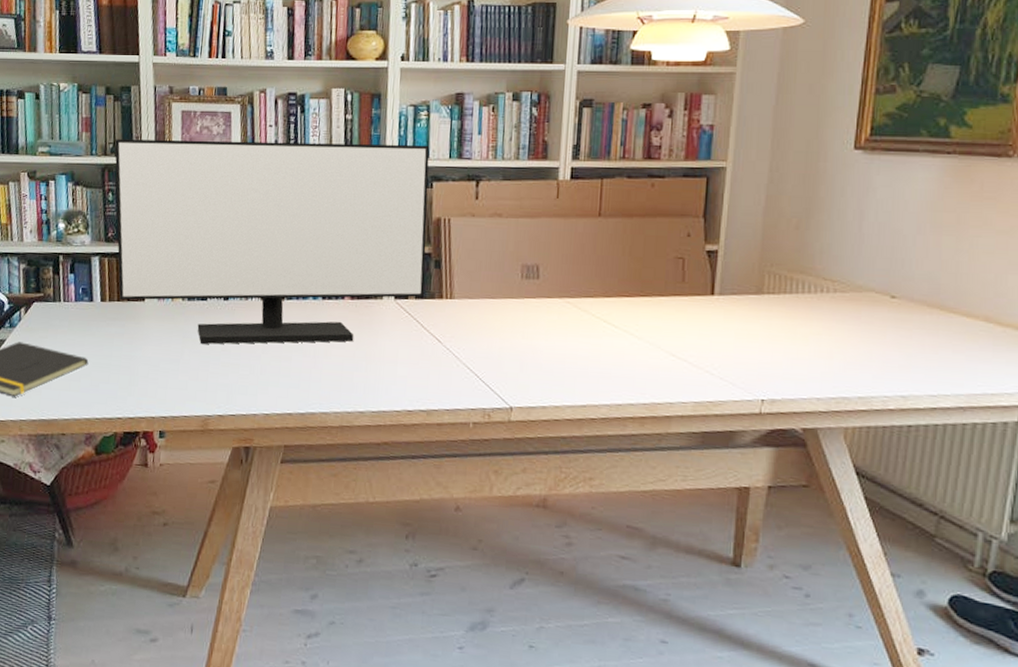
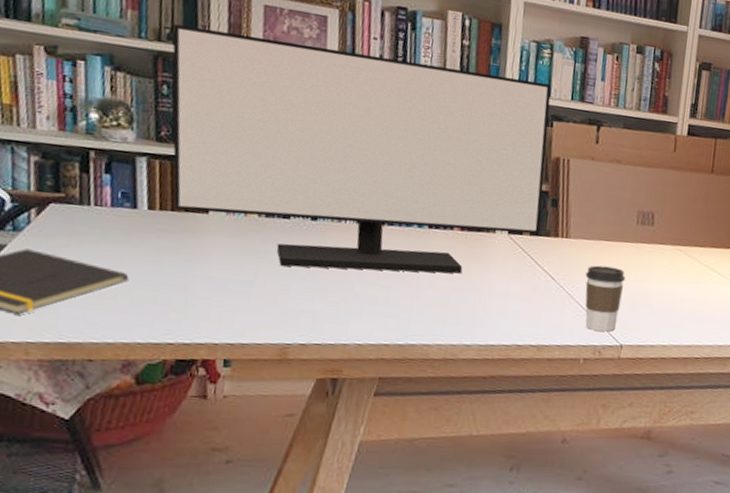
coffee cup: none [471,325,512,394] -> present [585,265,625,332]

